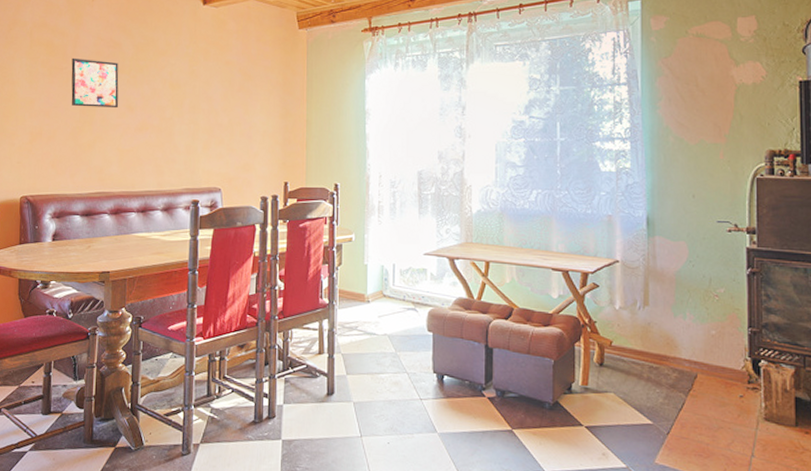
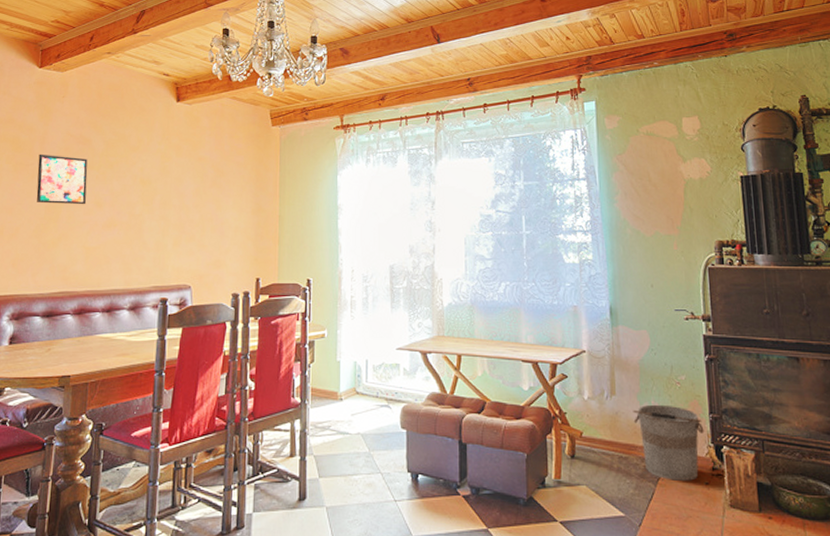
bucket: none [666,316,742,393] -> present [633,404,704,481]

